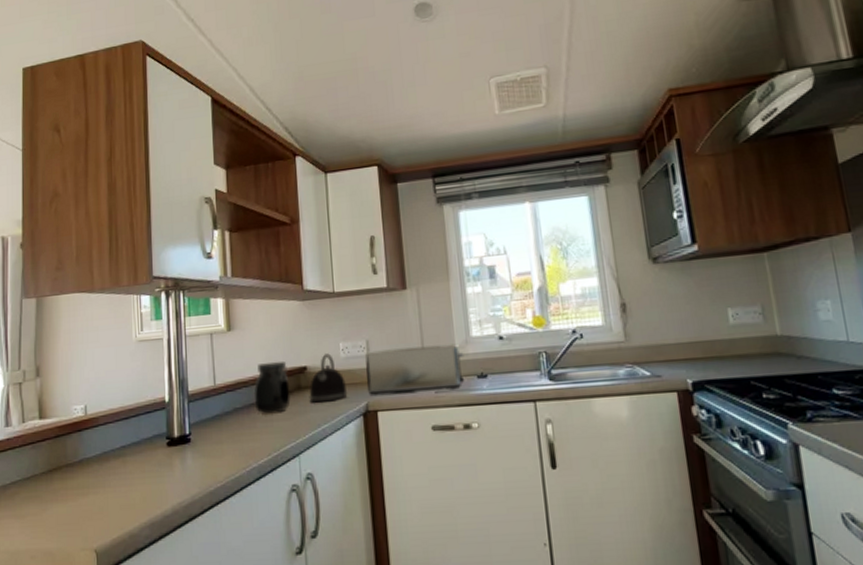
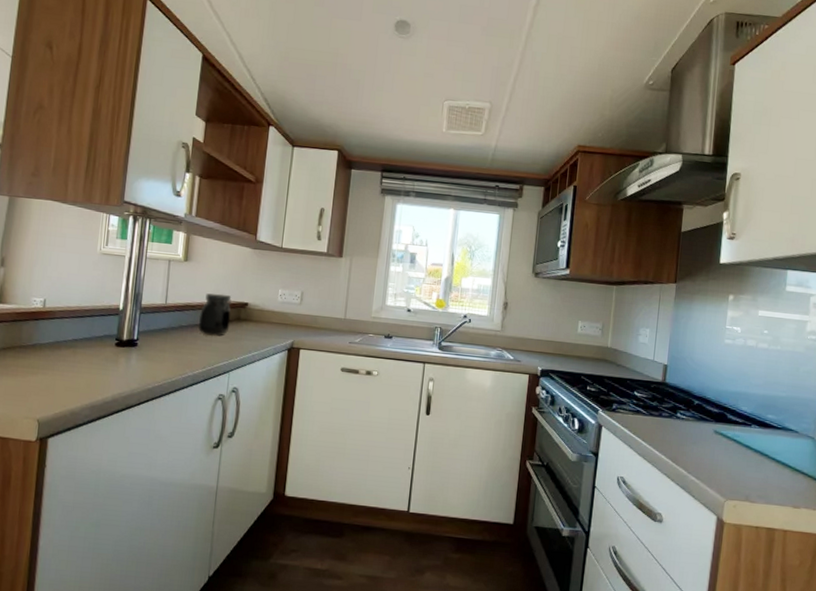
kettle: present [309,353,348,403] -> none [245,296,279,335]
toaster: present [365,343,464,395] -> none [294,301,378,344]

